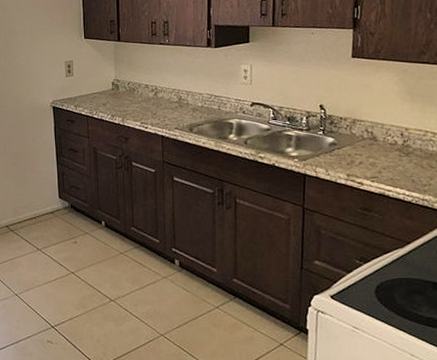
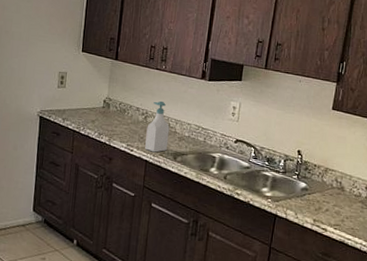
soap bottle: none [158,74,182,127] -> present [145,100,170,153]

